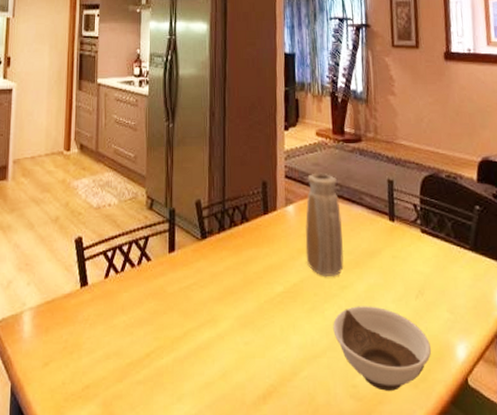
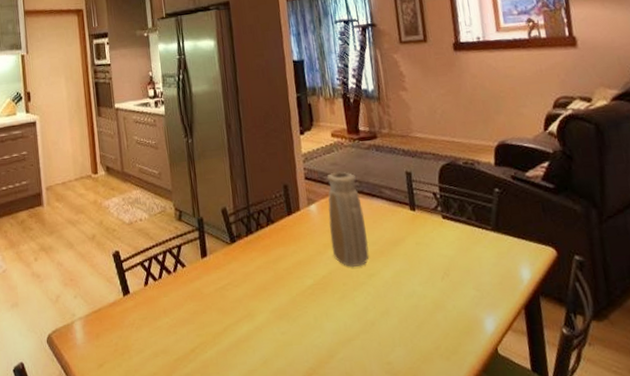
bowl: present [333,306,432,391] -> none [363,290,461,365]

